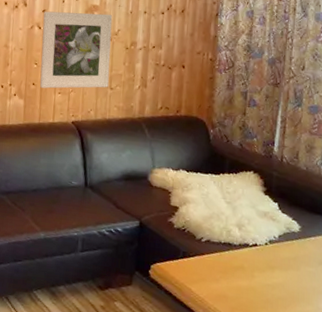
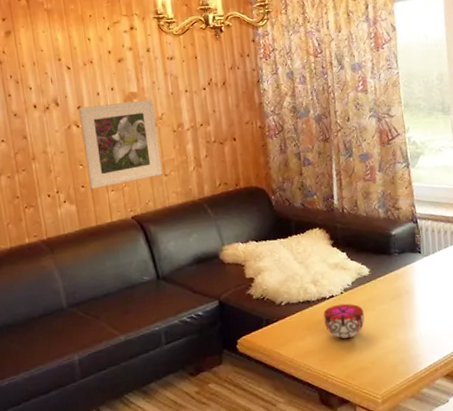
decorative bowl: none [242,254,287,293] -> present [323,303,365,339]

